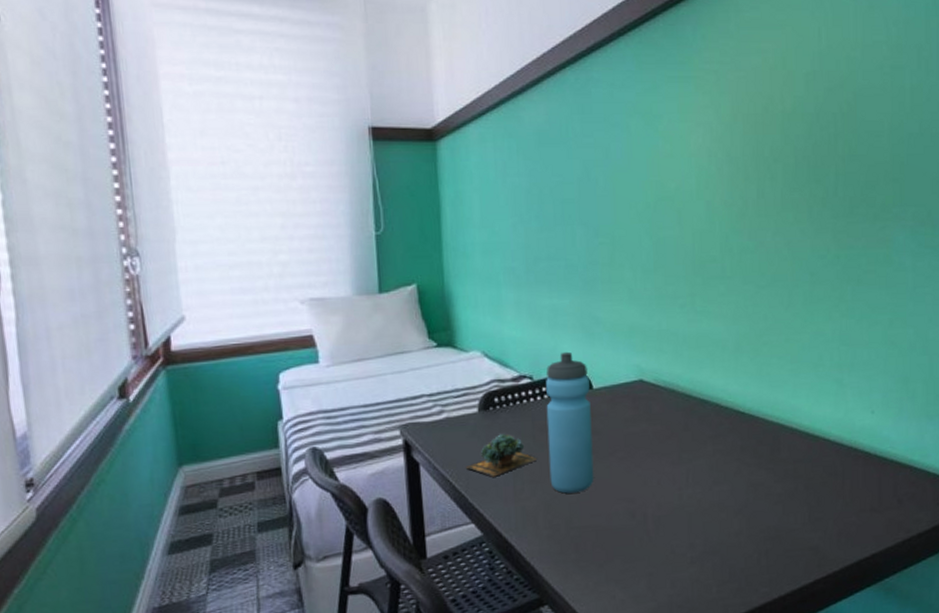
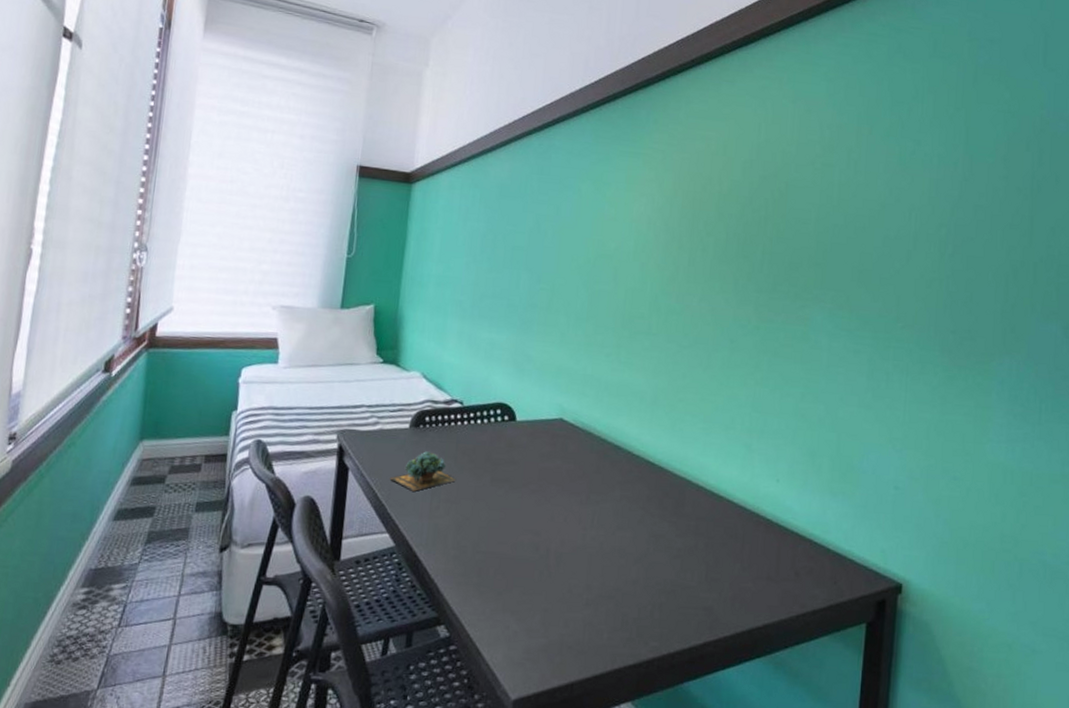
water bottle: present [546,351,594,494] -> none [464,383,514,518]

